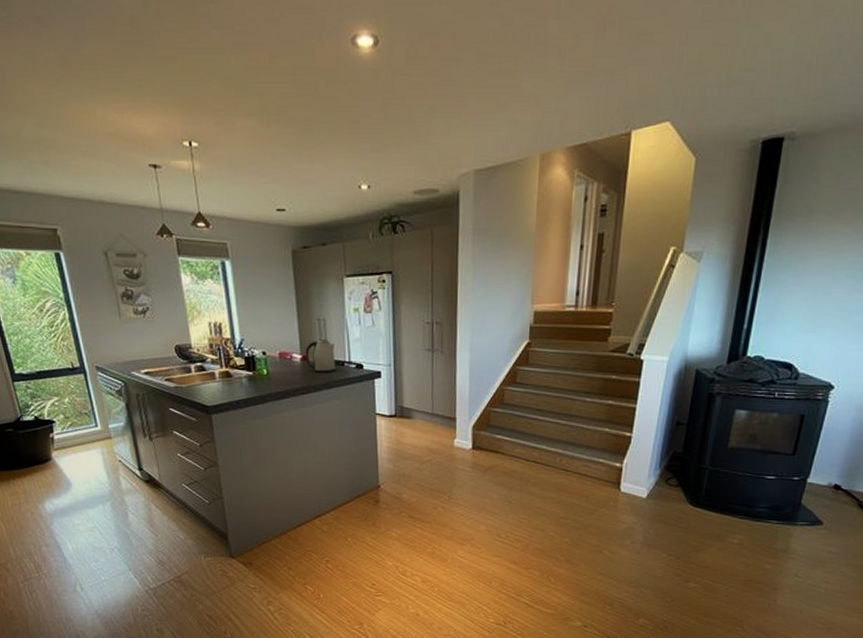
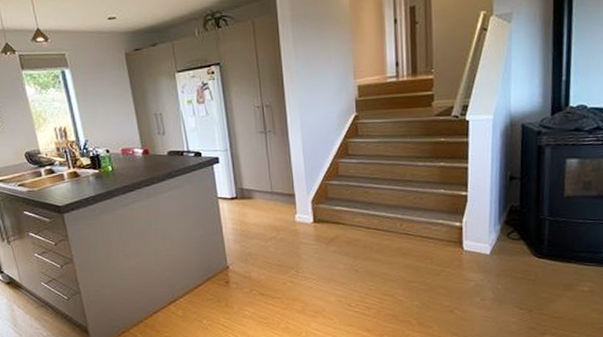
kettle: present [305,340,335,374] -> none [145,132,176,166]

